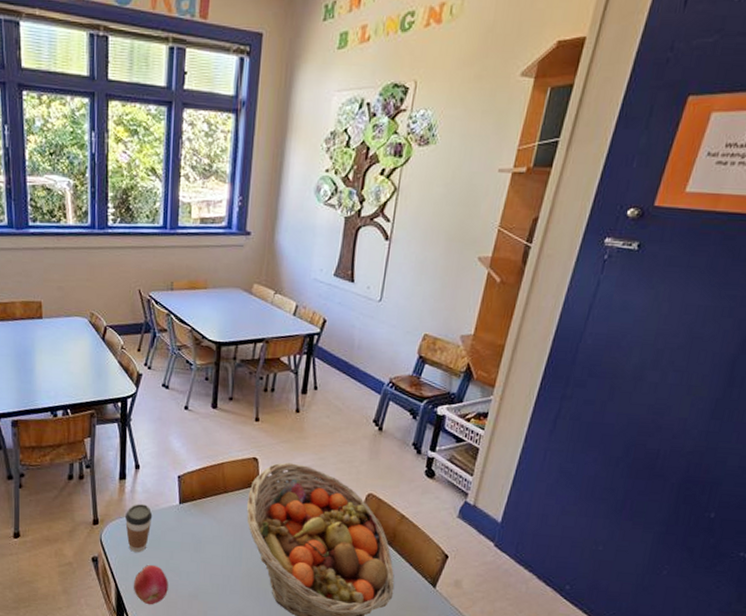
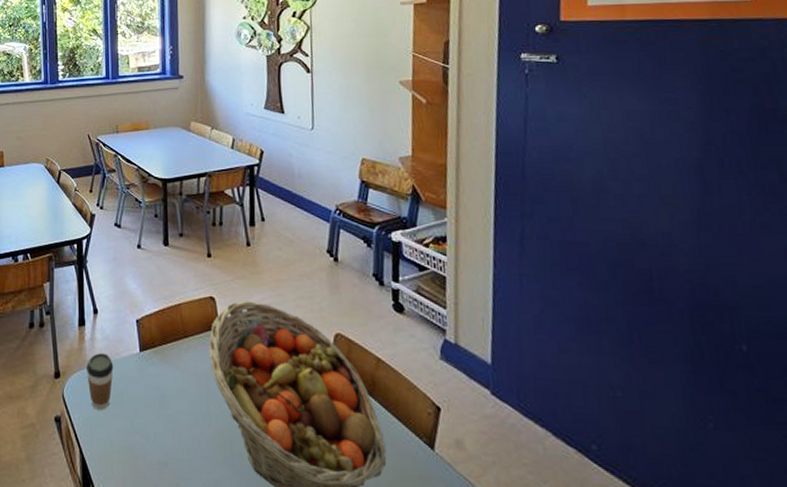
apple: present [134,565,168,605] -> none [99,425,135,476]

